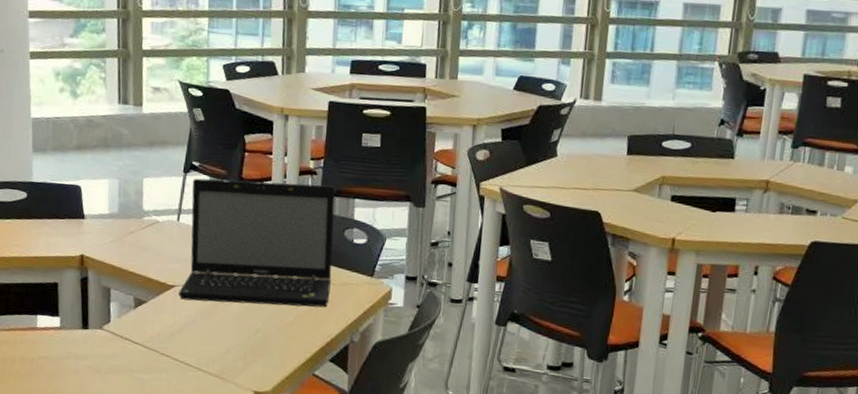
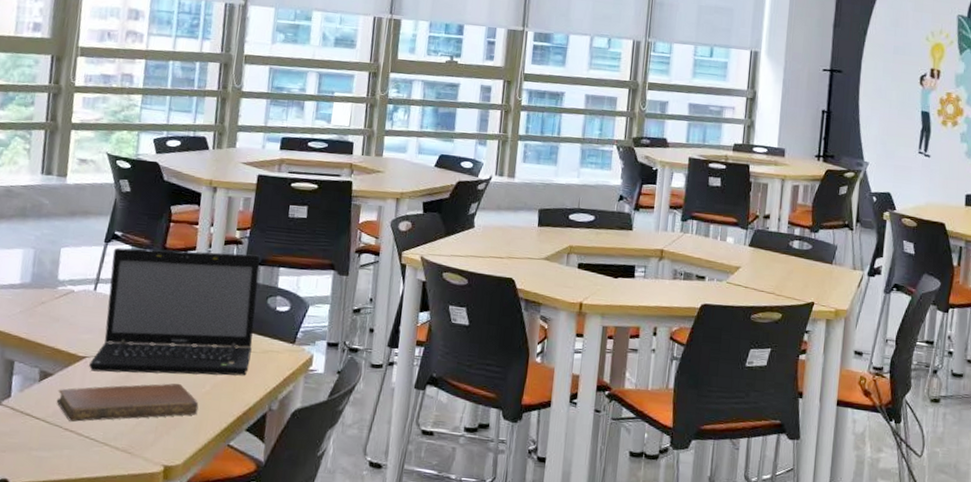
notebook: none [151,313,283,347] -> present [56,383,199,422]

